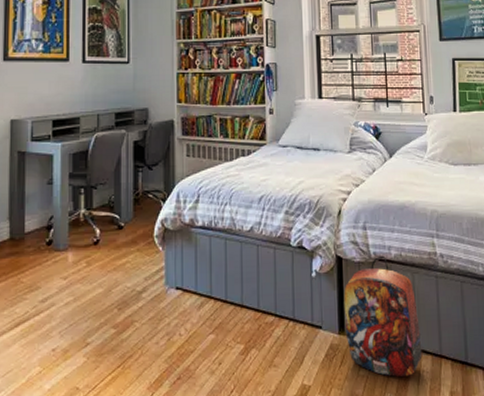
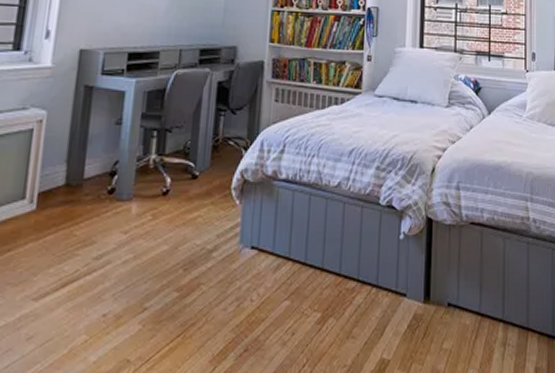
backpack: present [344,255,423,377] -> none [430,218,509,351]

